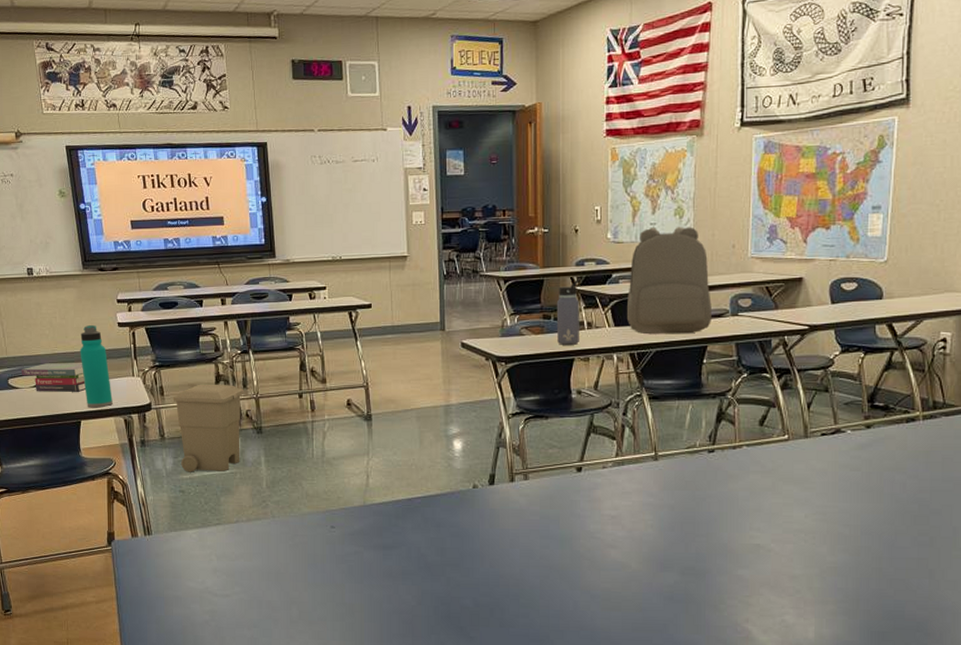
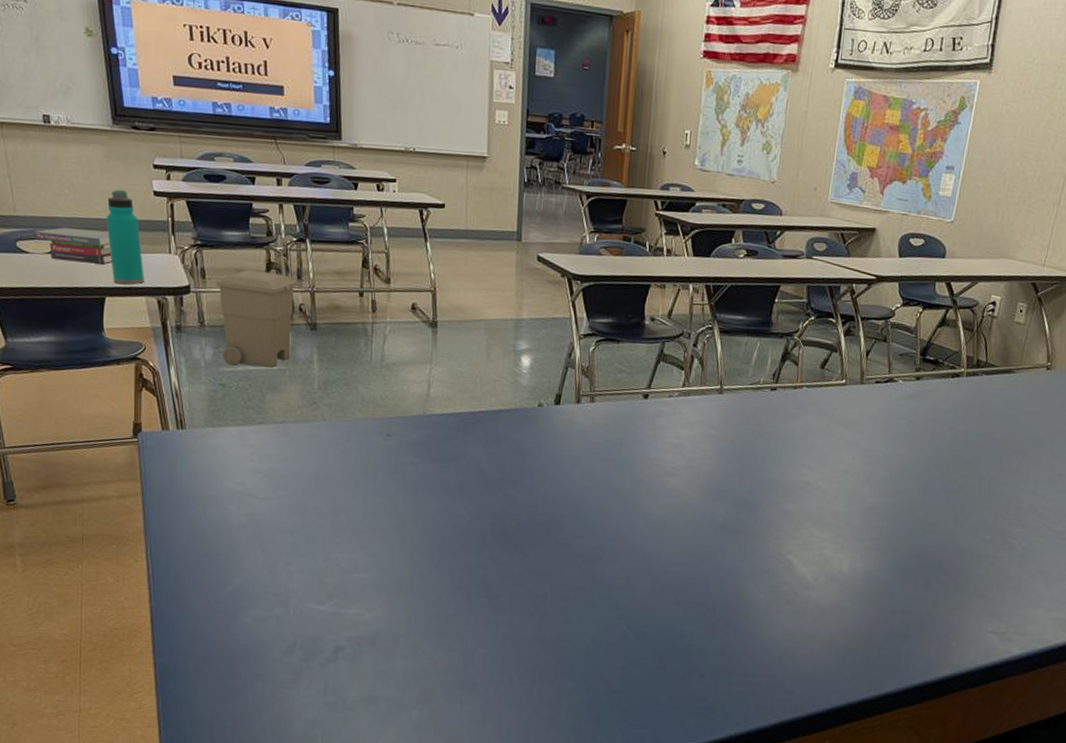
water bottle: present [556,277,581,345] -> none [635,201,664,271]
backpack: present [626,226,712,335] -> none [705,160,790,272]

